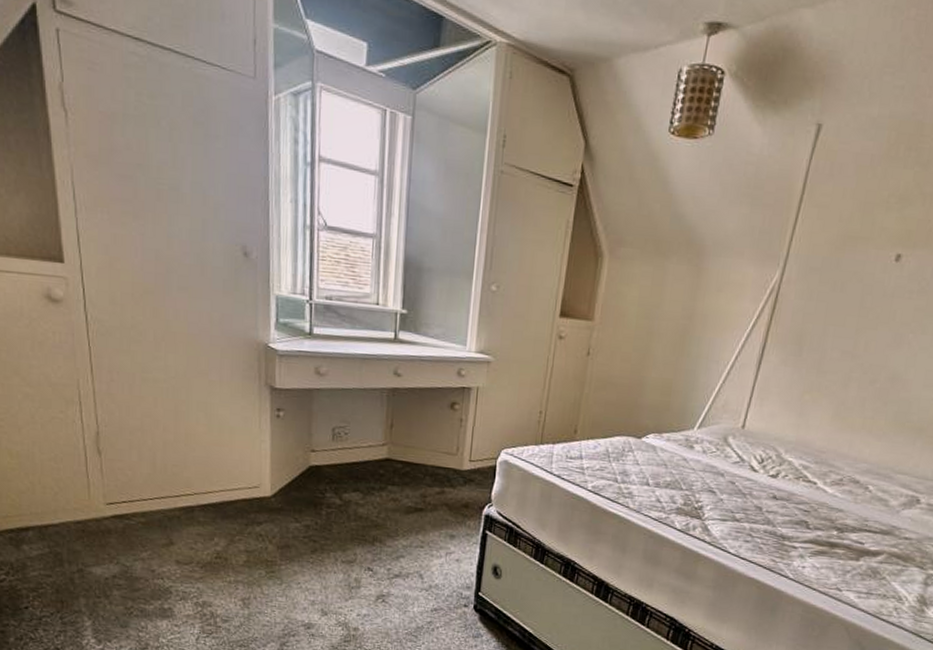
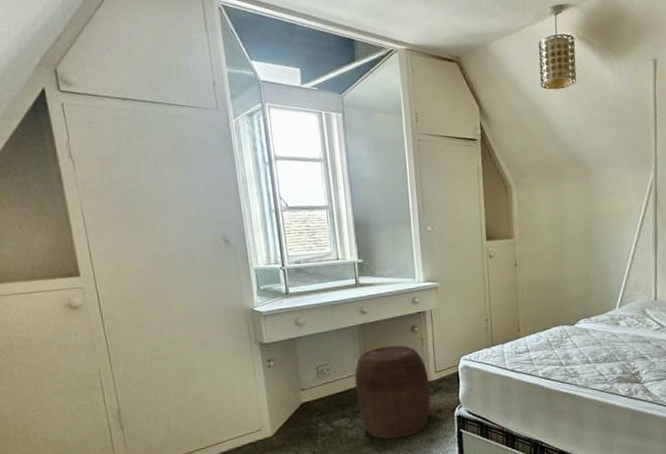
stool: none [373,419,461,528] -> present [354,345,431,440]

